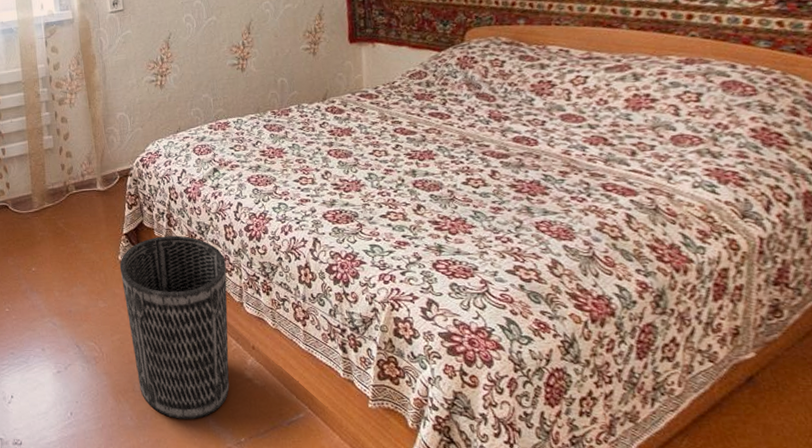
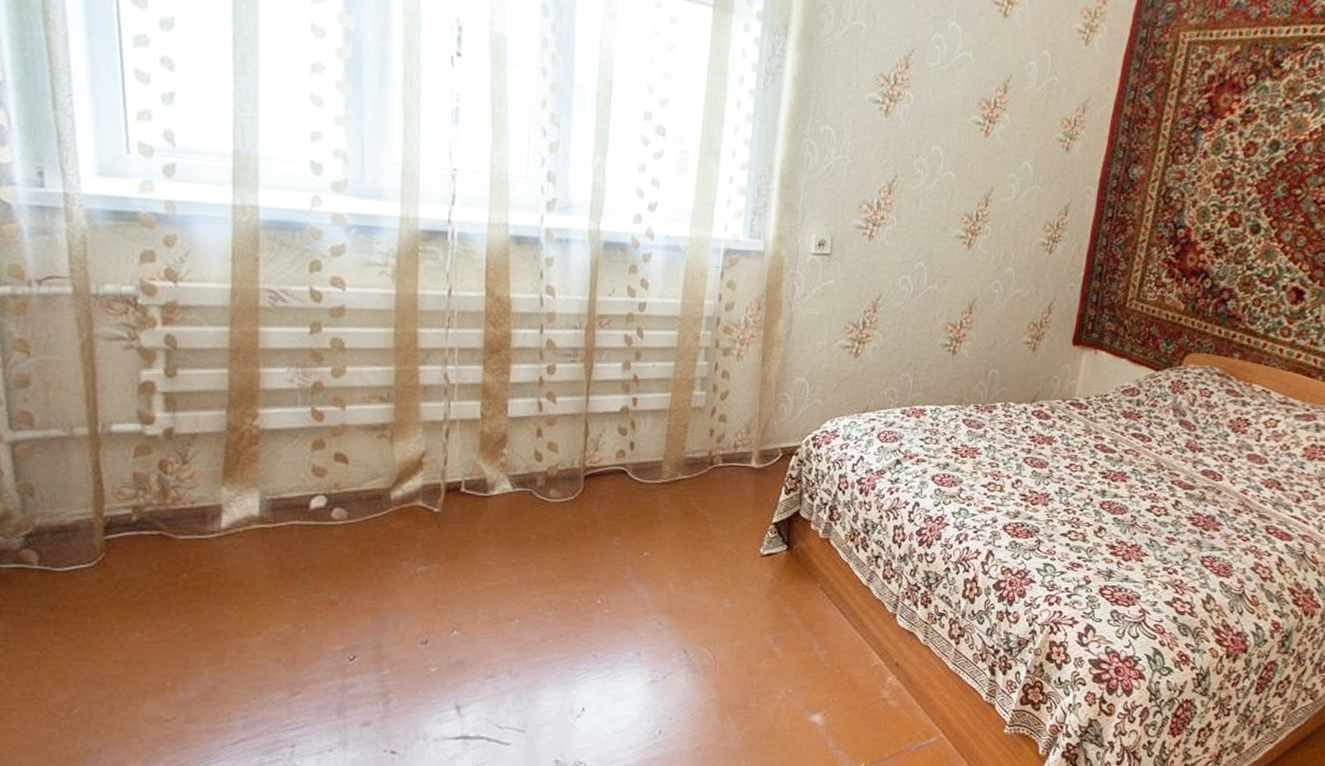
wastebasket: present [119,235,230,419] -> none [754,530,887,741]

